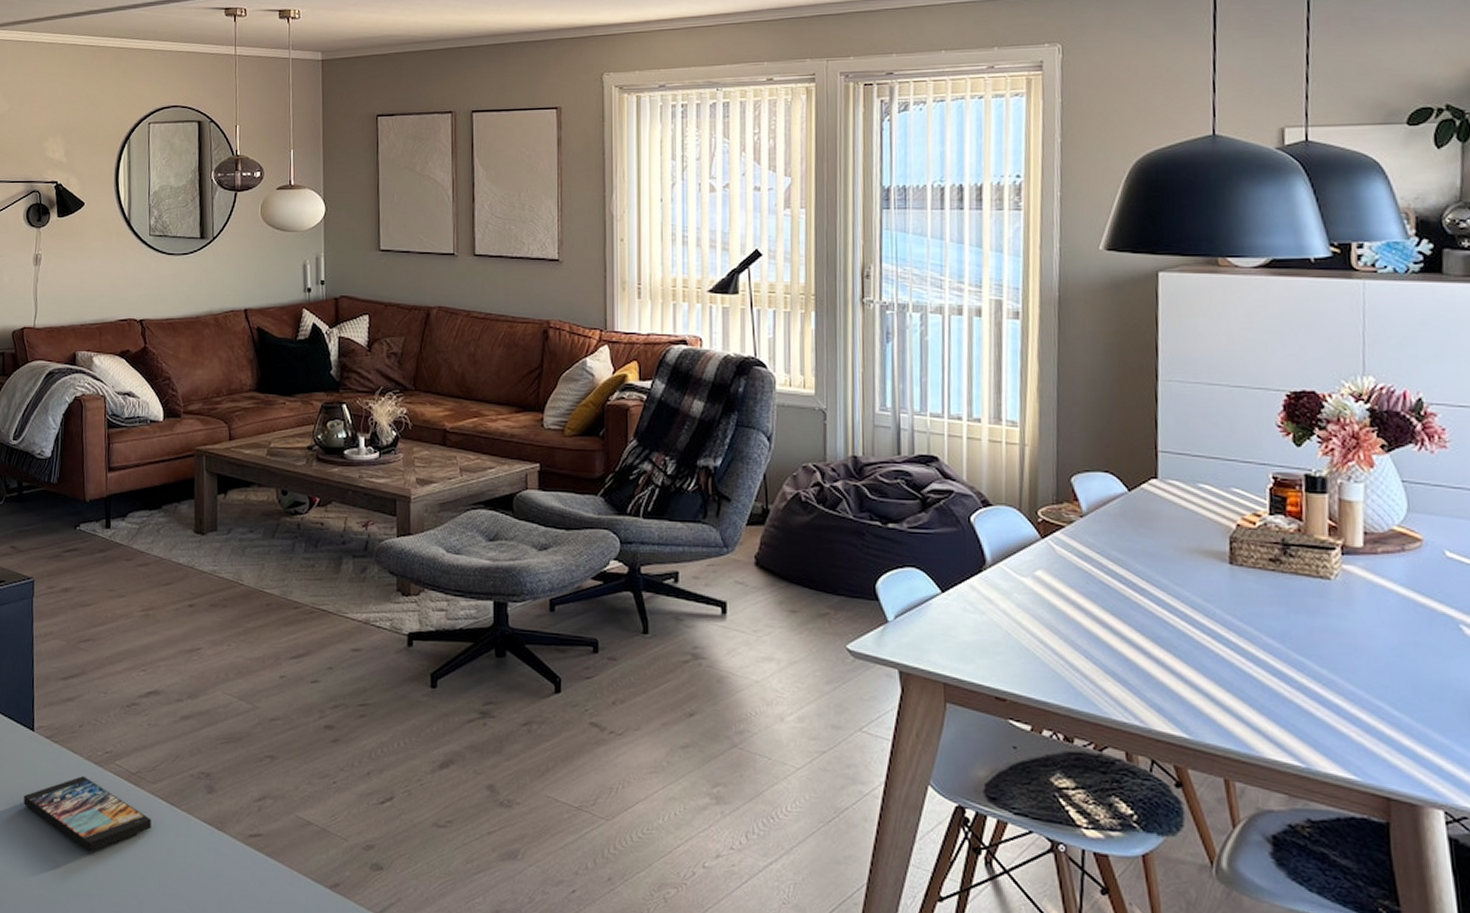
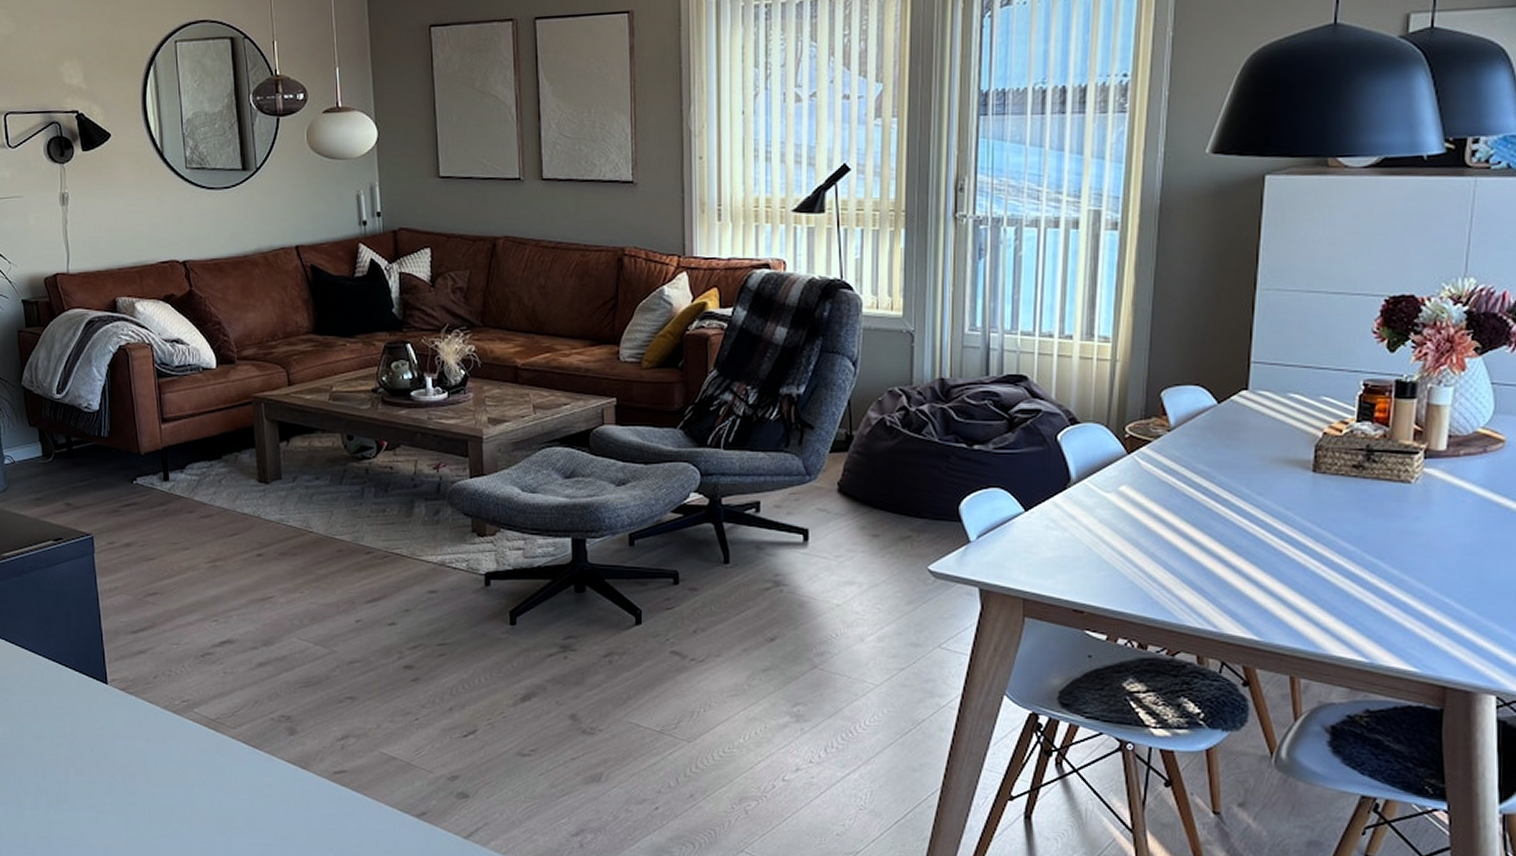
smartphone: present [23,776,152,852] -> none [103,725,235,795]

